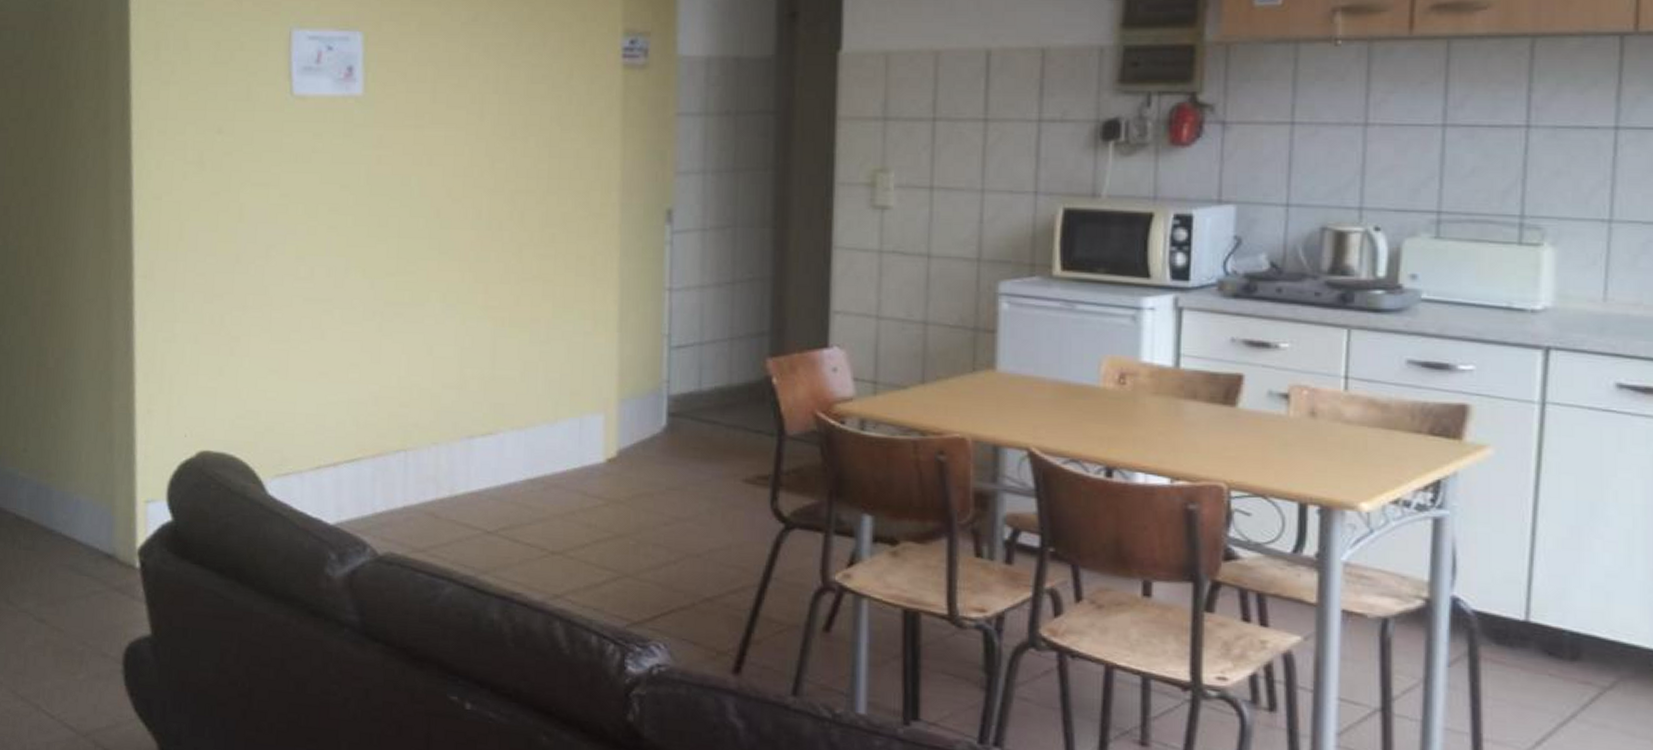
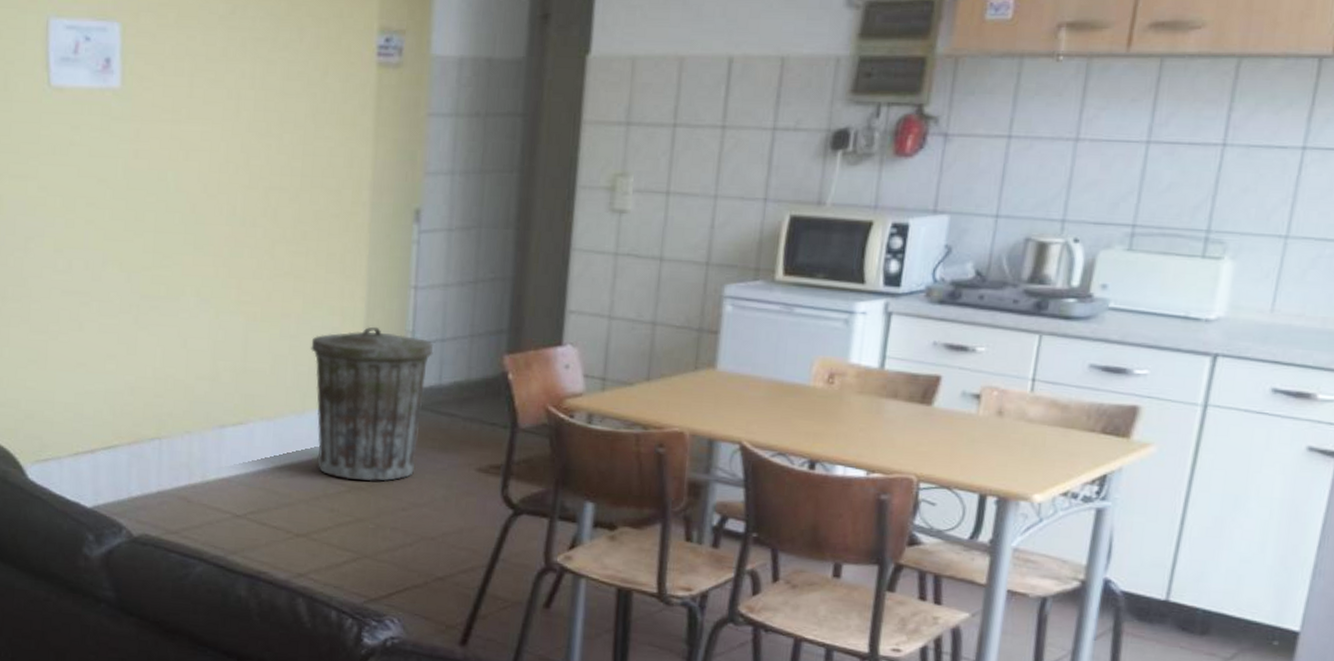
trash can: none [562,330,692,495] -> present [311,326,433,482]

